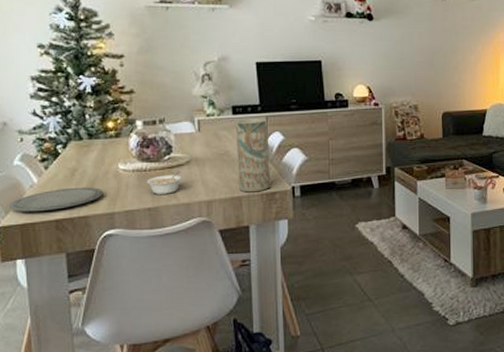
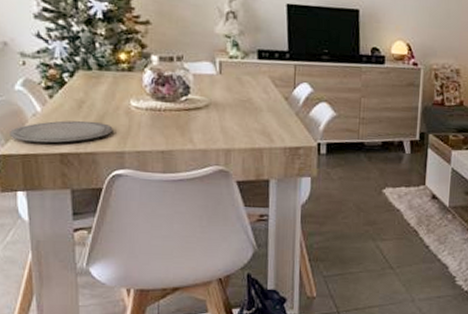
legume: present [146,171,182,195] -> none [160,114,200,138]
vase: present [235,118,270,193] -> none [260,65,296,145]

